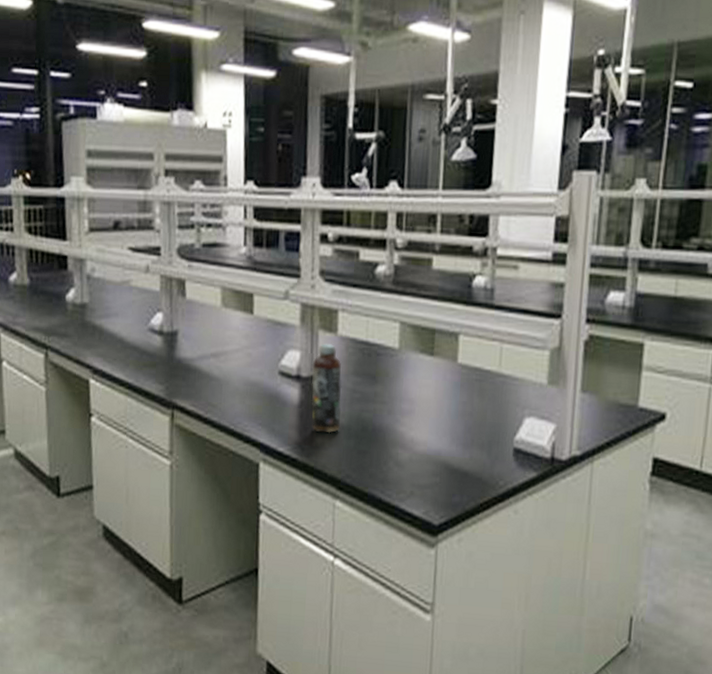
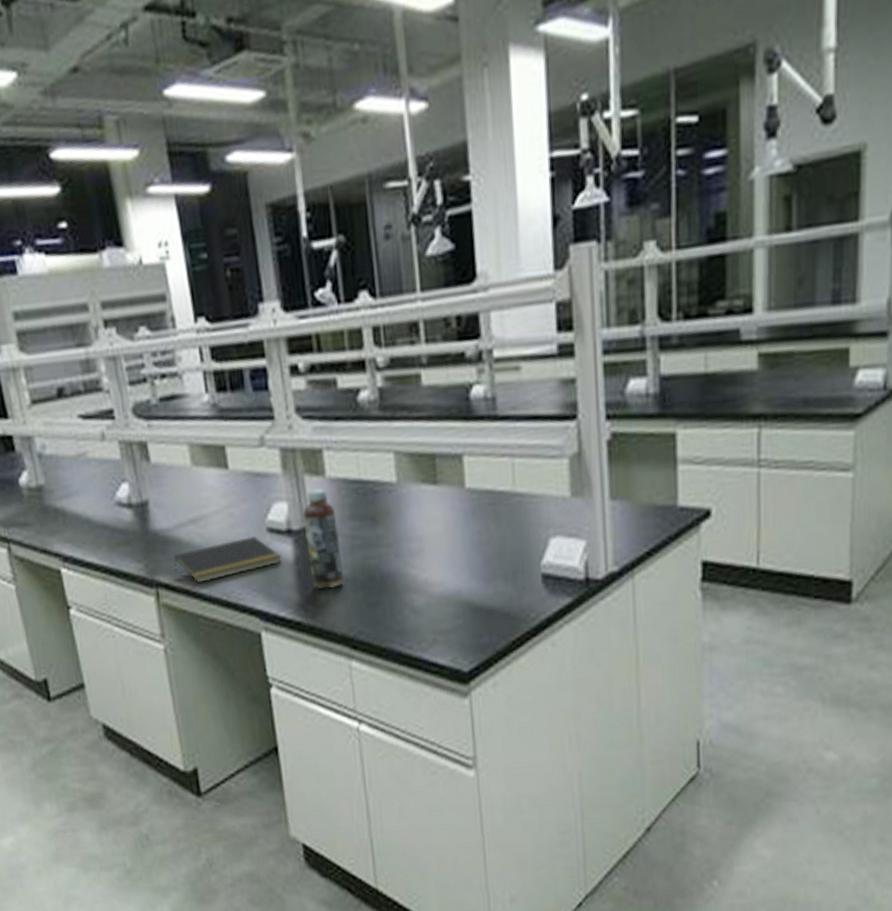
notepad: none [191,376,288,411] -> present [173,536,282,583]

